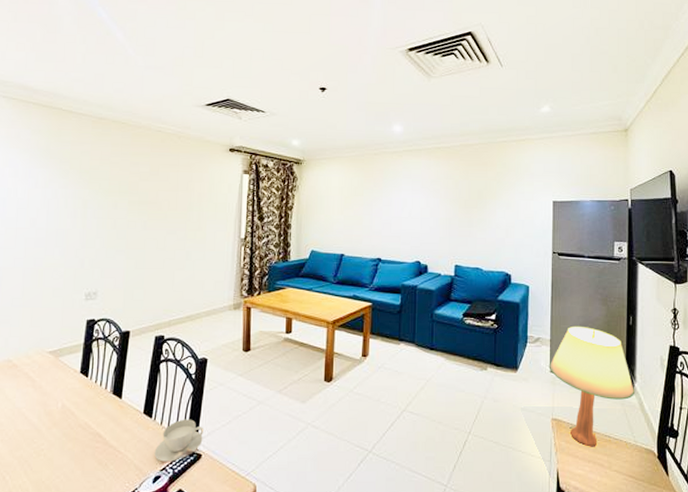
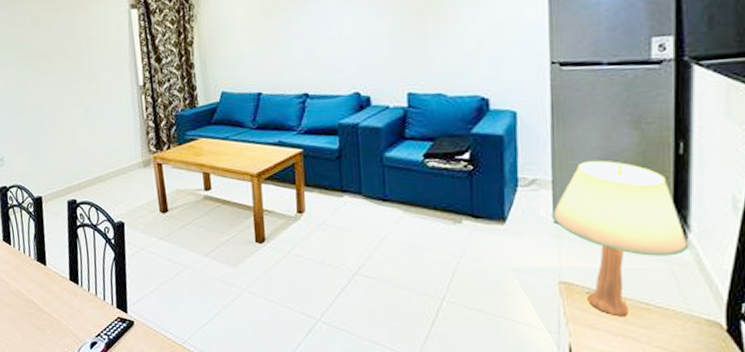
teacup: present [154,419,203,462] -> none [86,285,133,328]

